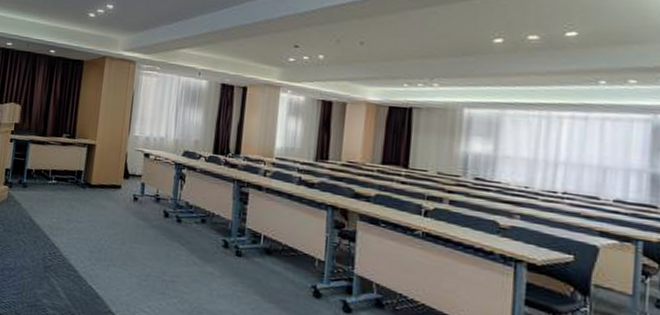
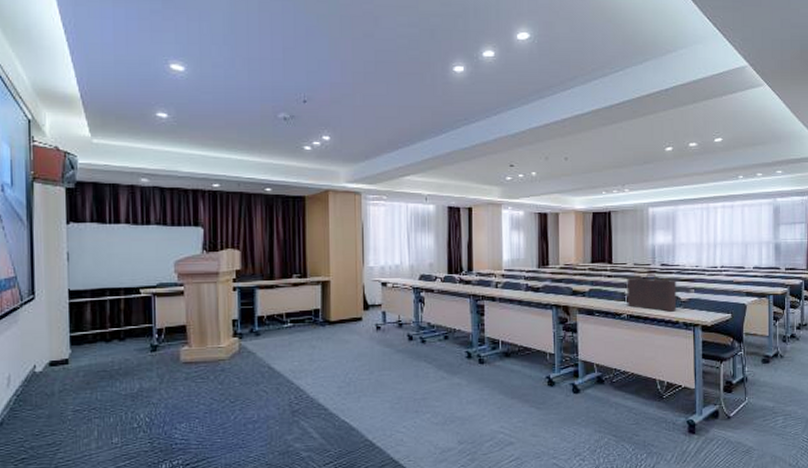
briefcase: none [423,186,496,239] -> present [627,273,677,312]

